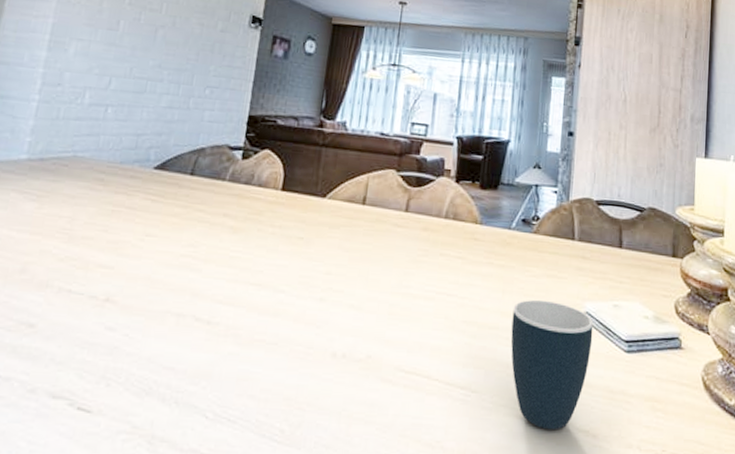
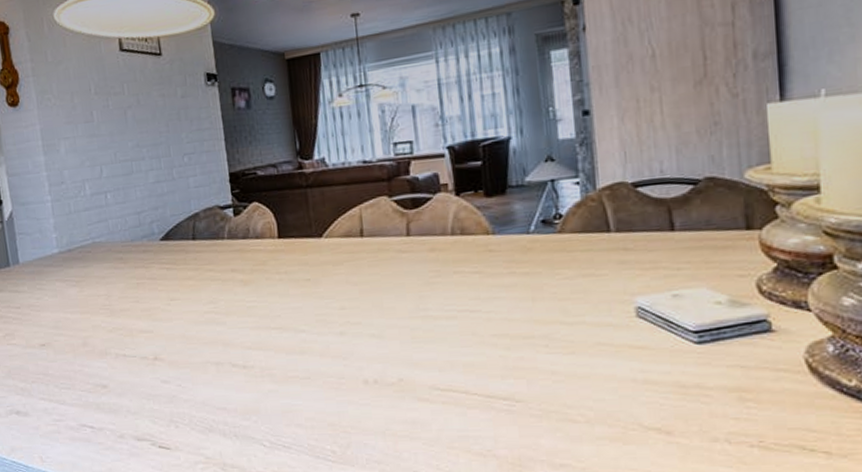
mug: present [511,299,594,431] -> none [547,301,651,431]

